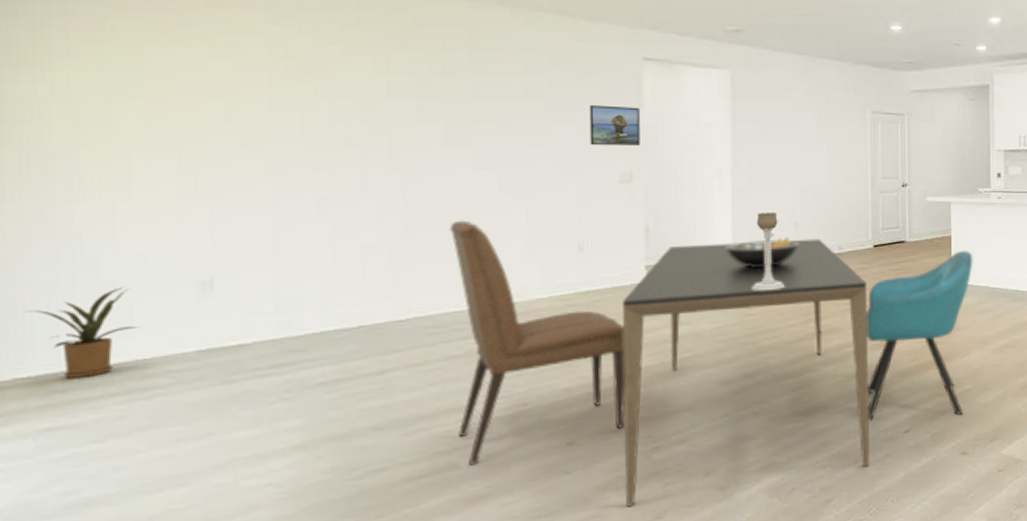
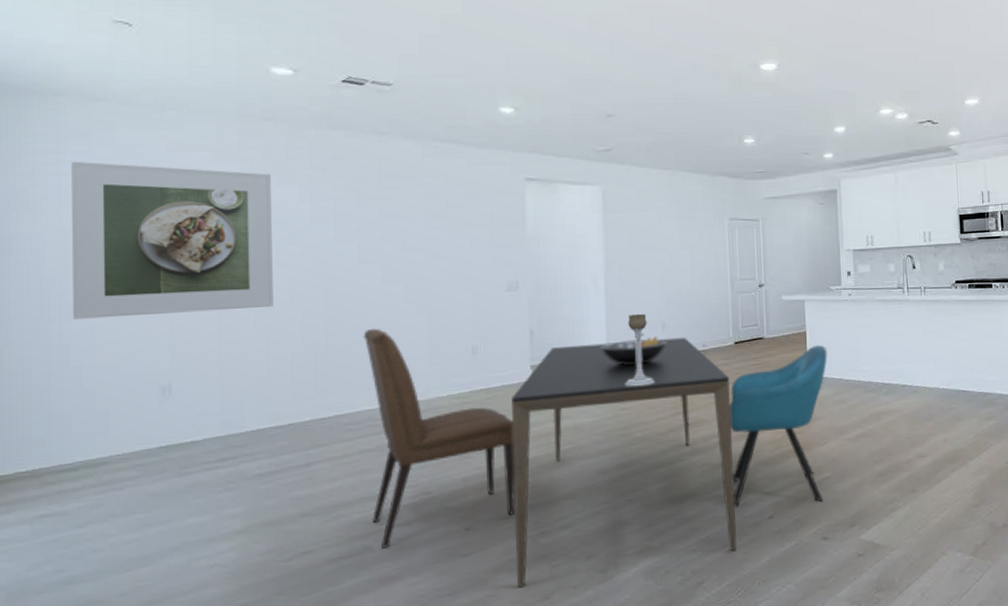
house plant: present [25,287,140,378] -> none [25,392,114,472]
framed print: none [83,13,341,201] -> present [71,161,273,320]
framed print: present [589,105,640,146] -> none [480,222,524,259]

